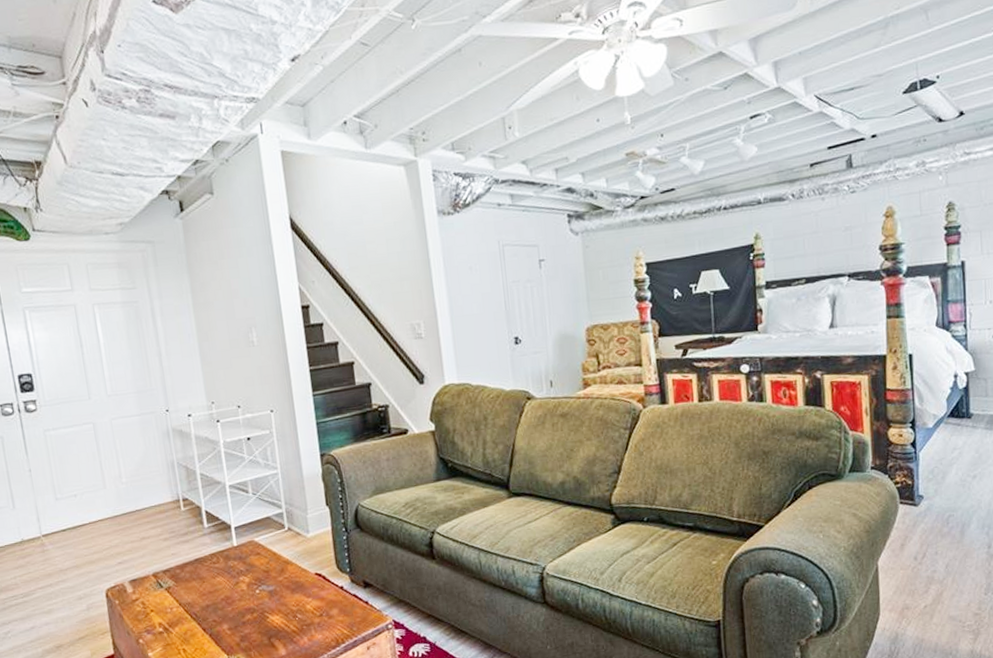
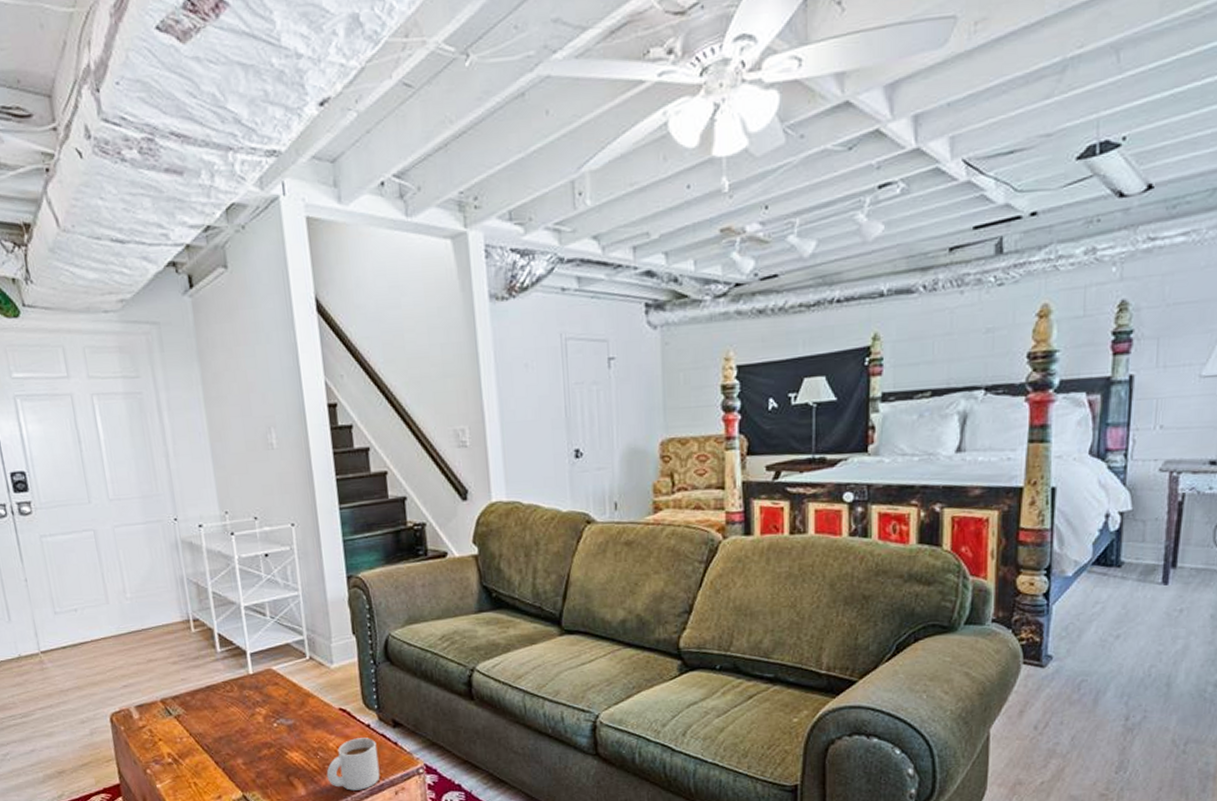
mug: none [304,598,353,648] -> present [326,737,380,791]

